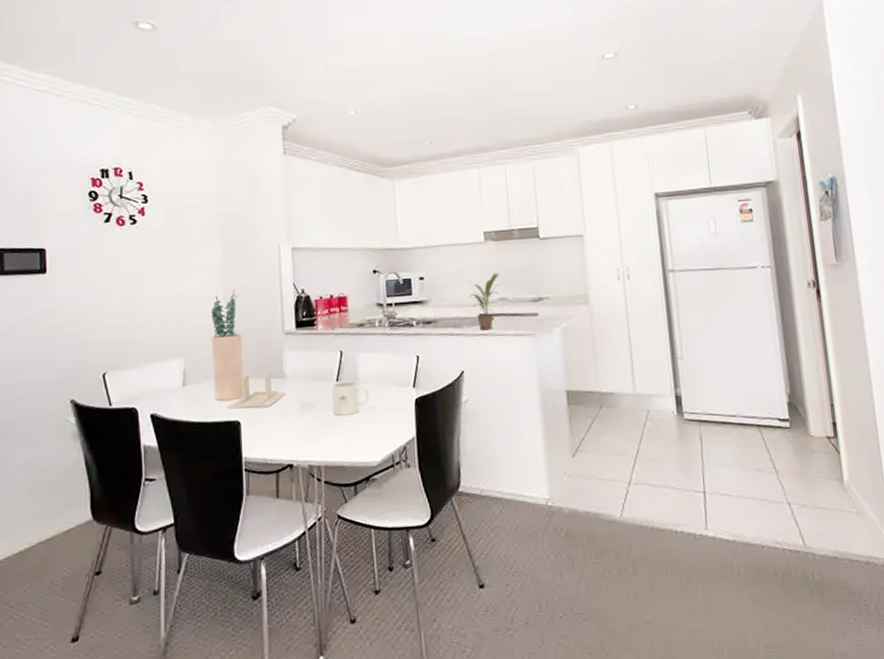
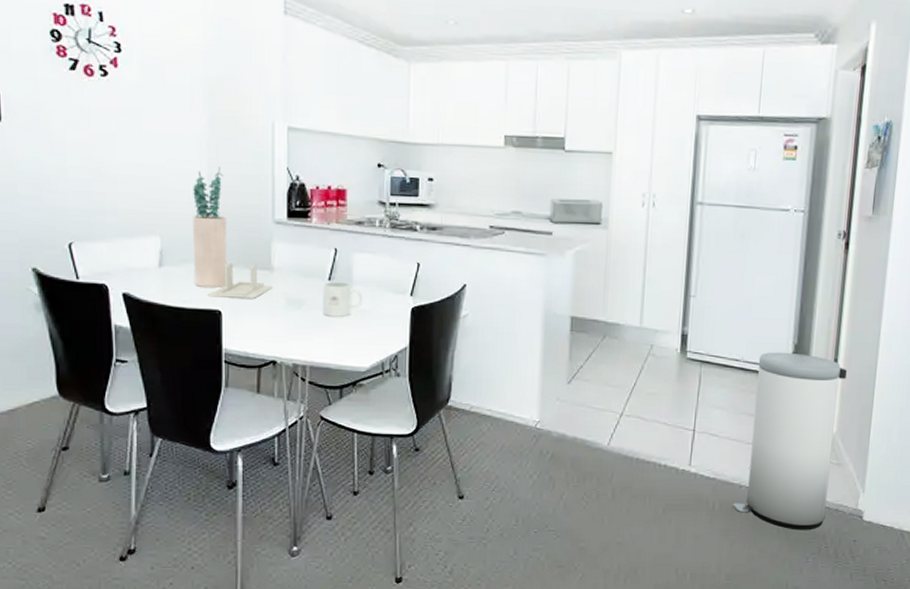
potted plant: present [469,272,502,331] -> none [480,182,518,244]
toaster: none [532,278,583,306] -> present [549,198,604,225]
pedal bin: none [755,402,857,589] -> present [733,352,847,530]

